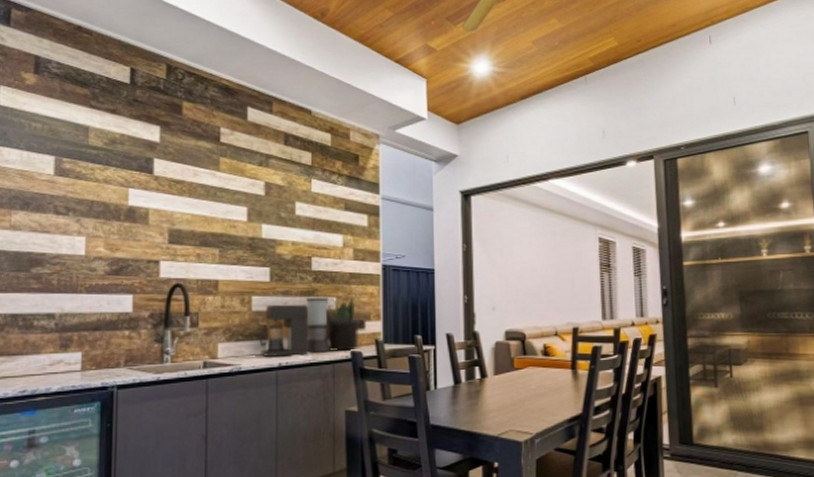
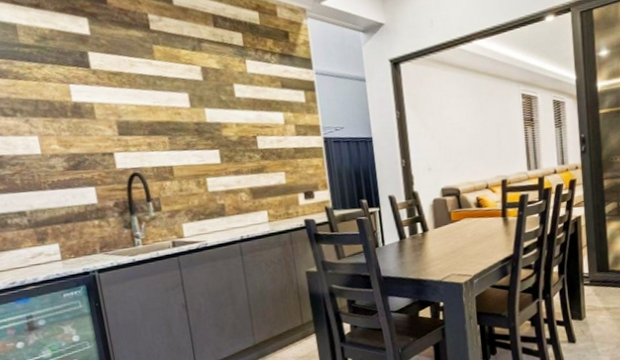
coffee maker: present [259,304,309,358] -> none [218,181,267,232]
blender: present [306,298,331,353] -> none [257,173,286,225]
planter: present [325,295,361,351] -> none [274,169,311,221]

